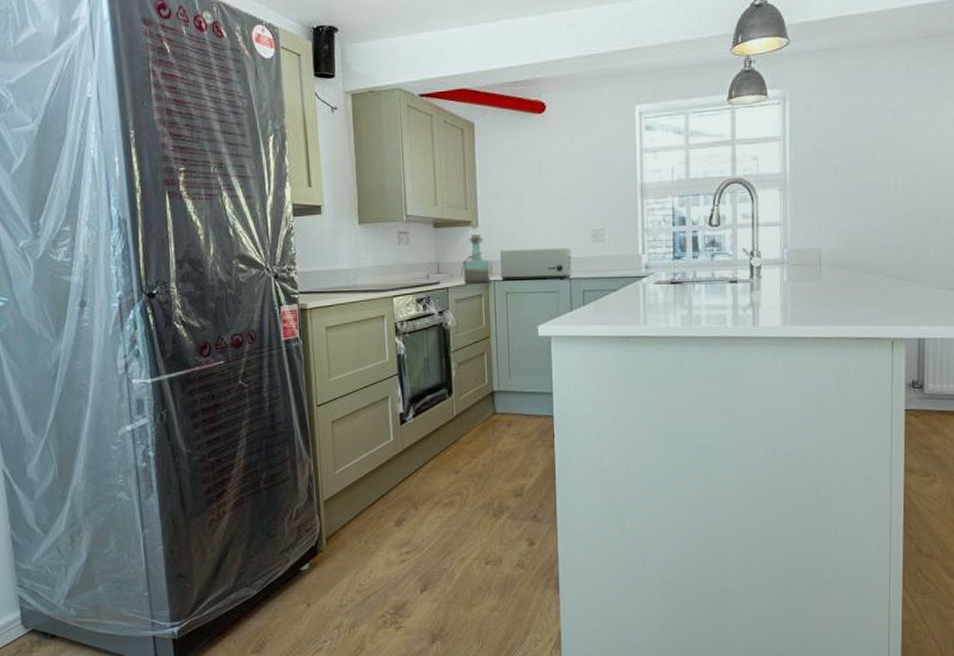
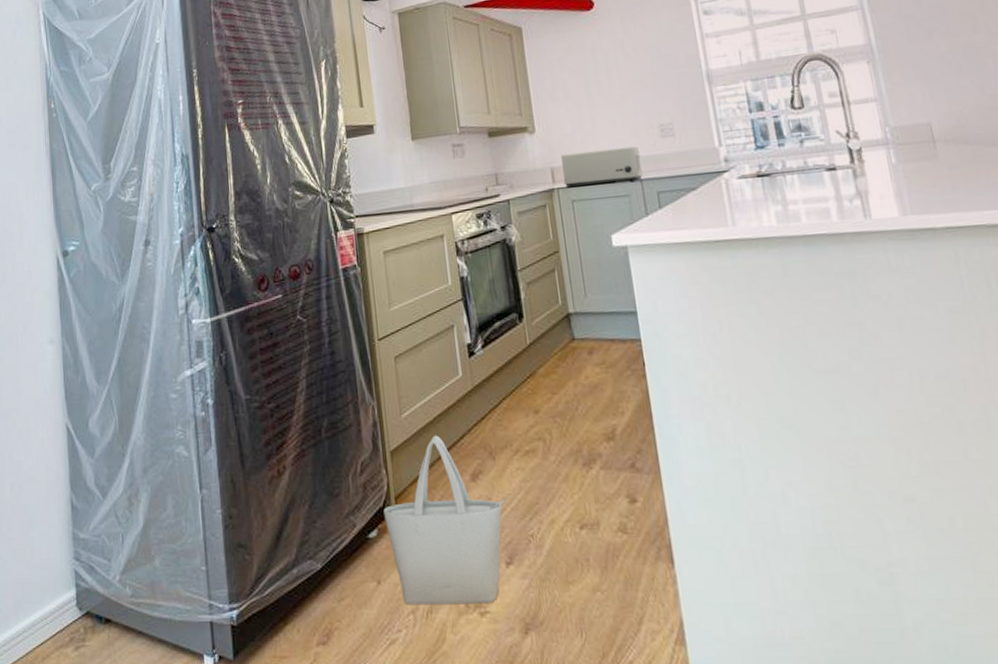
shopping bag: none [315,488,425,622] -> present [383,435,506,605]
bottle: present [460,233,491,285] -> none [520,139,555,195]

